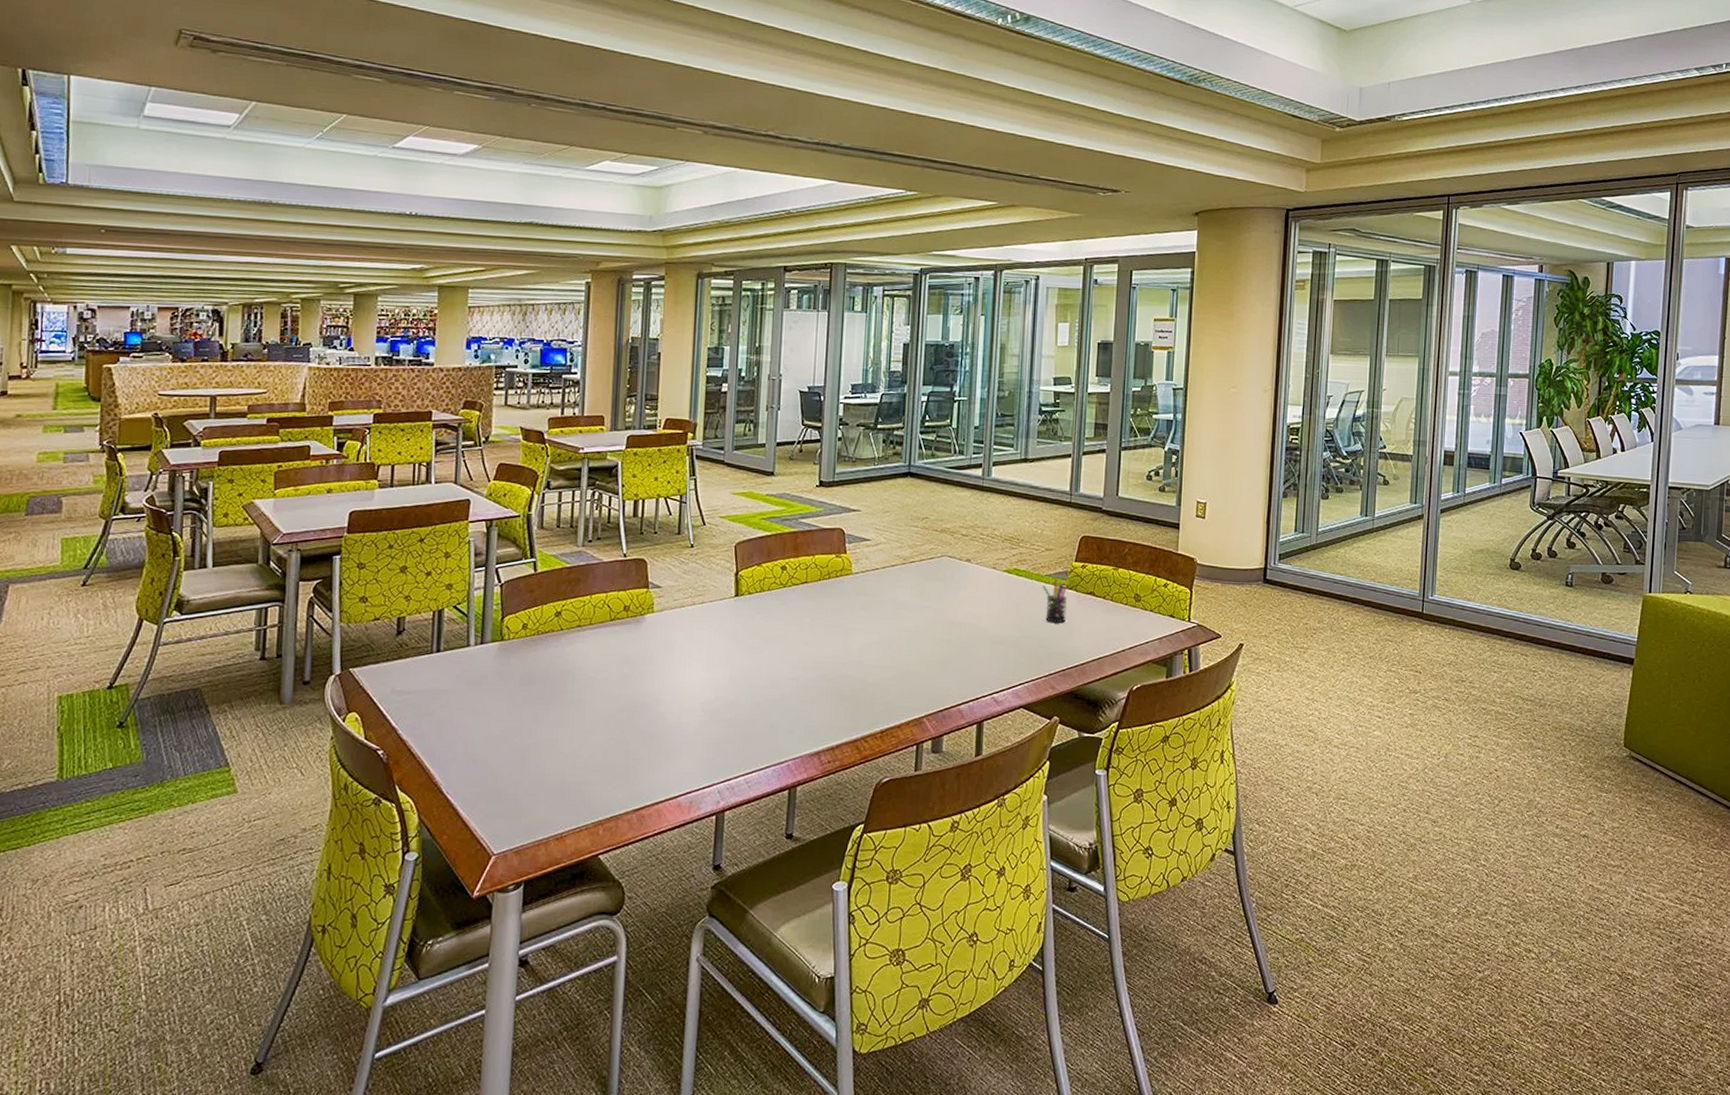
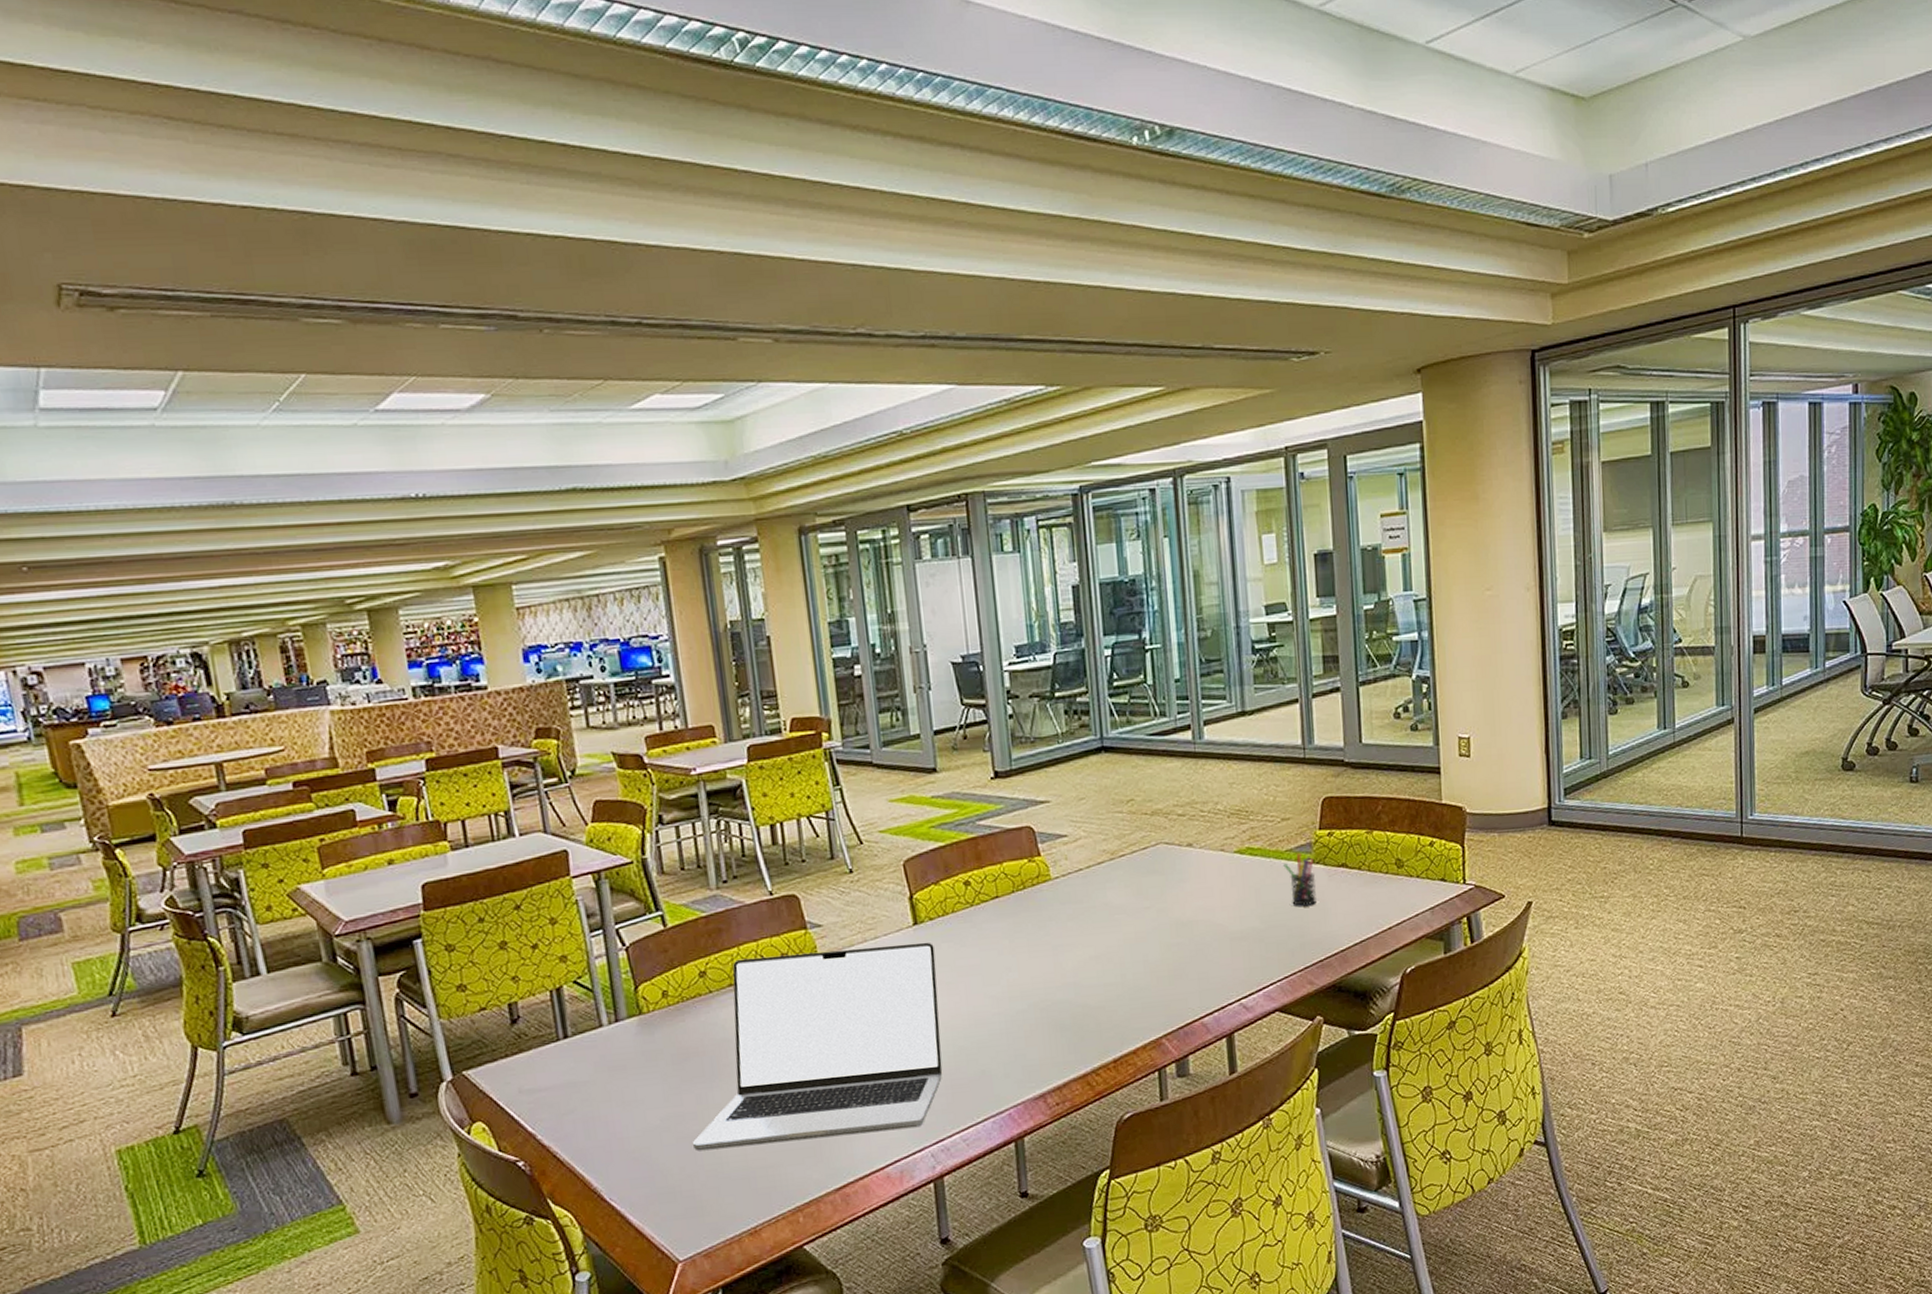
laptop: none [524,606,749,766] -> present [693,942,943,1151]

